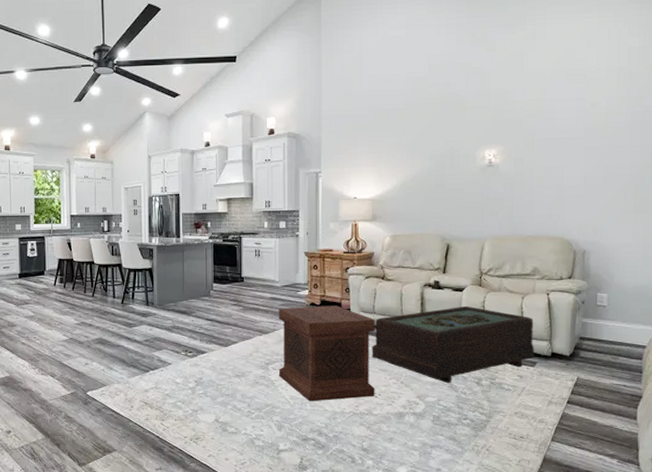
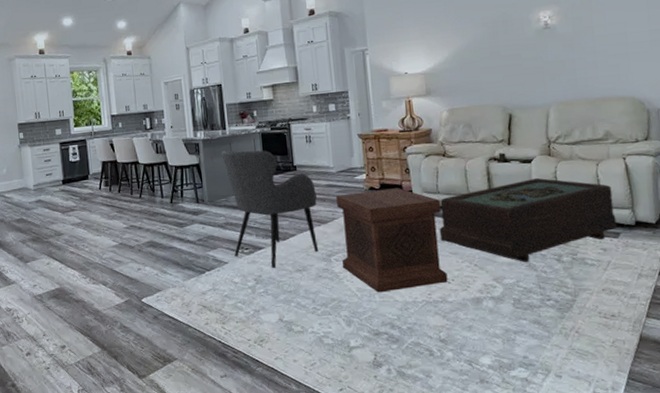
armchair: none [173,257,260,373] -> present [221,150,319,269]

